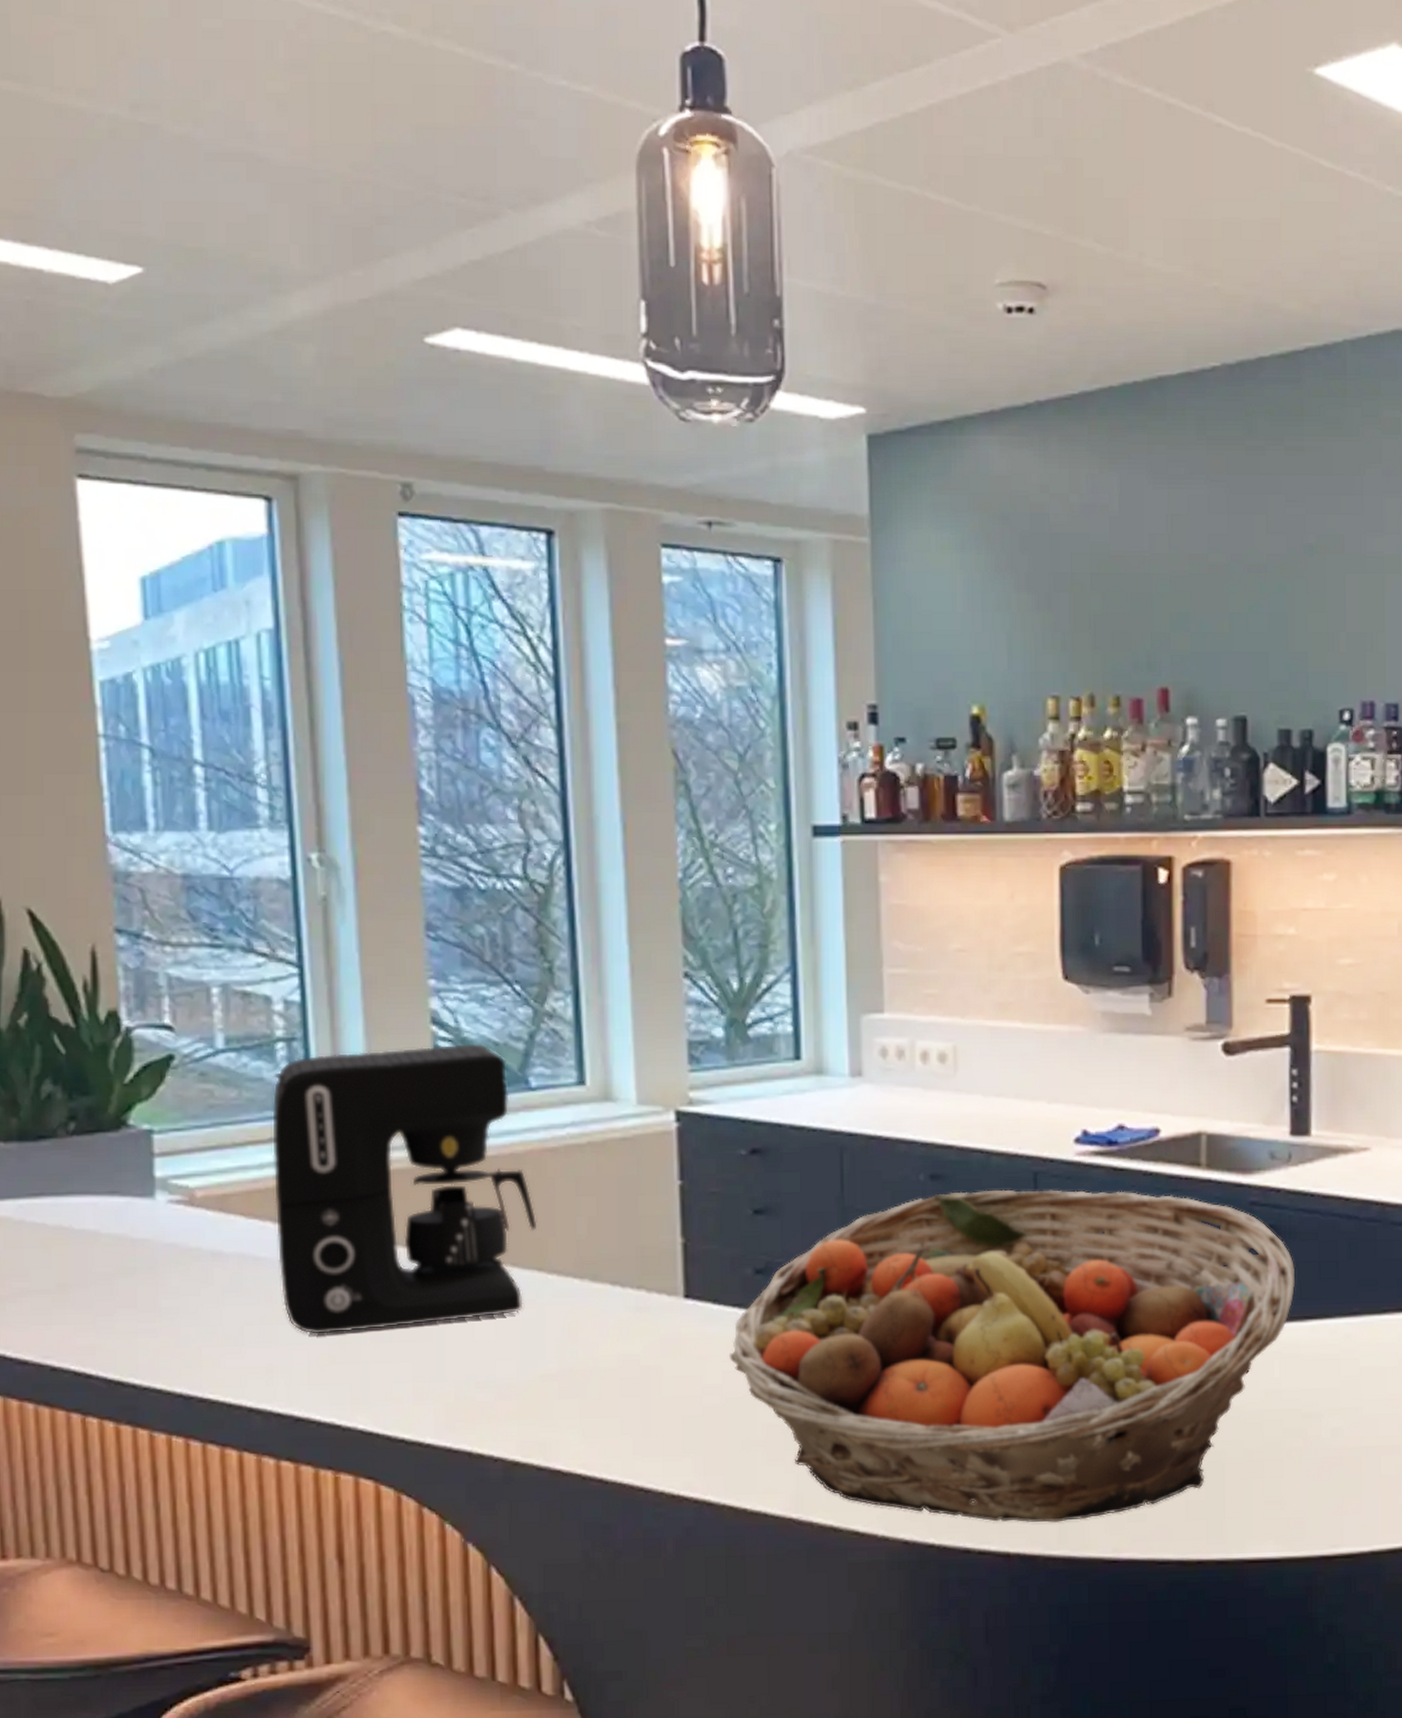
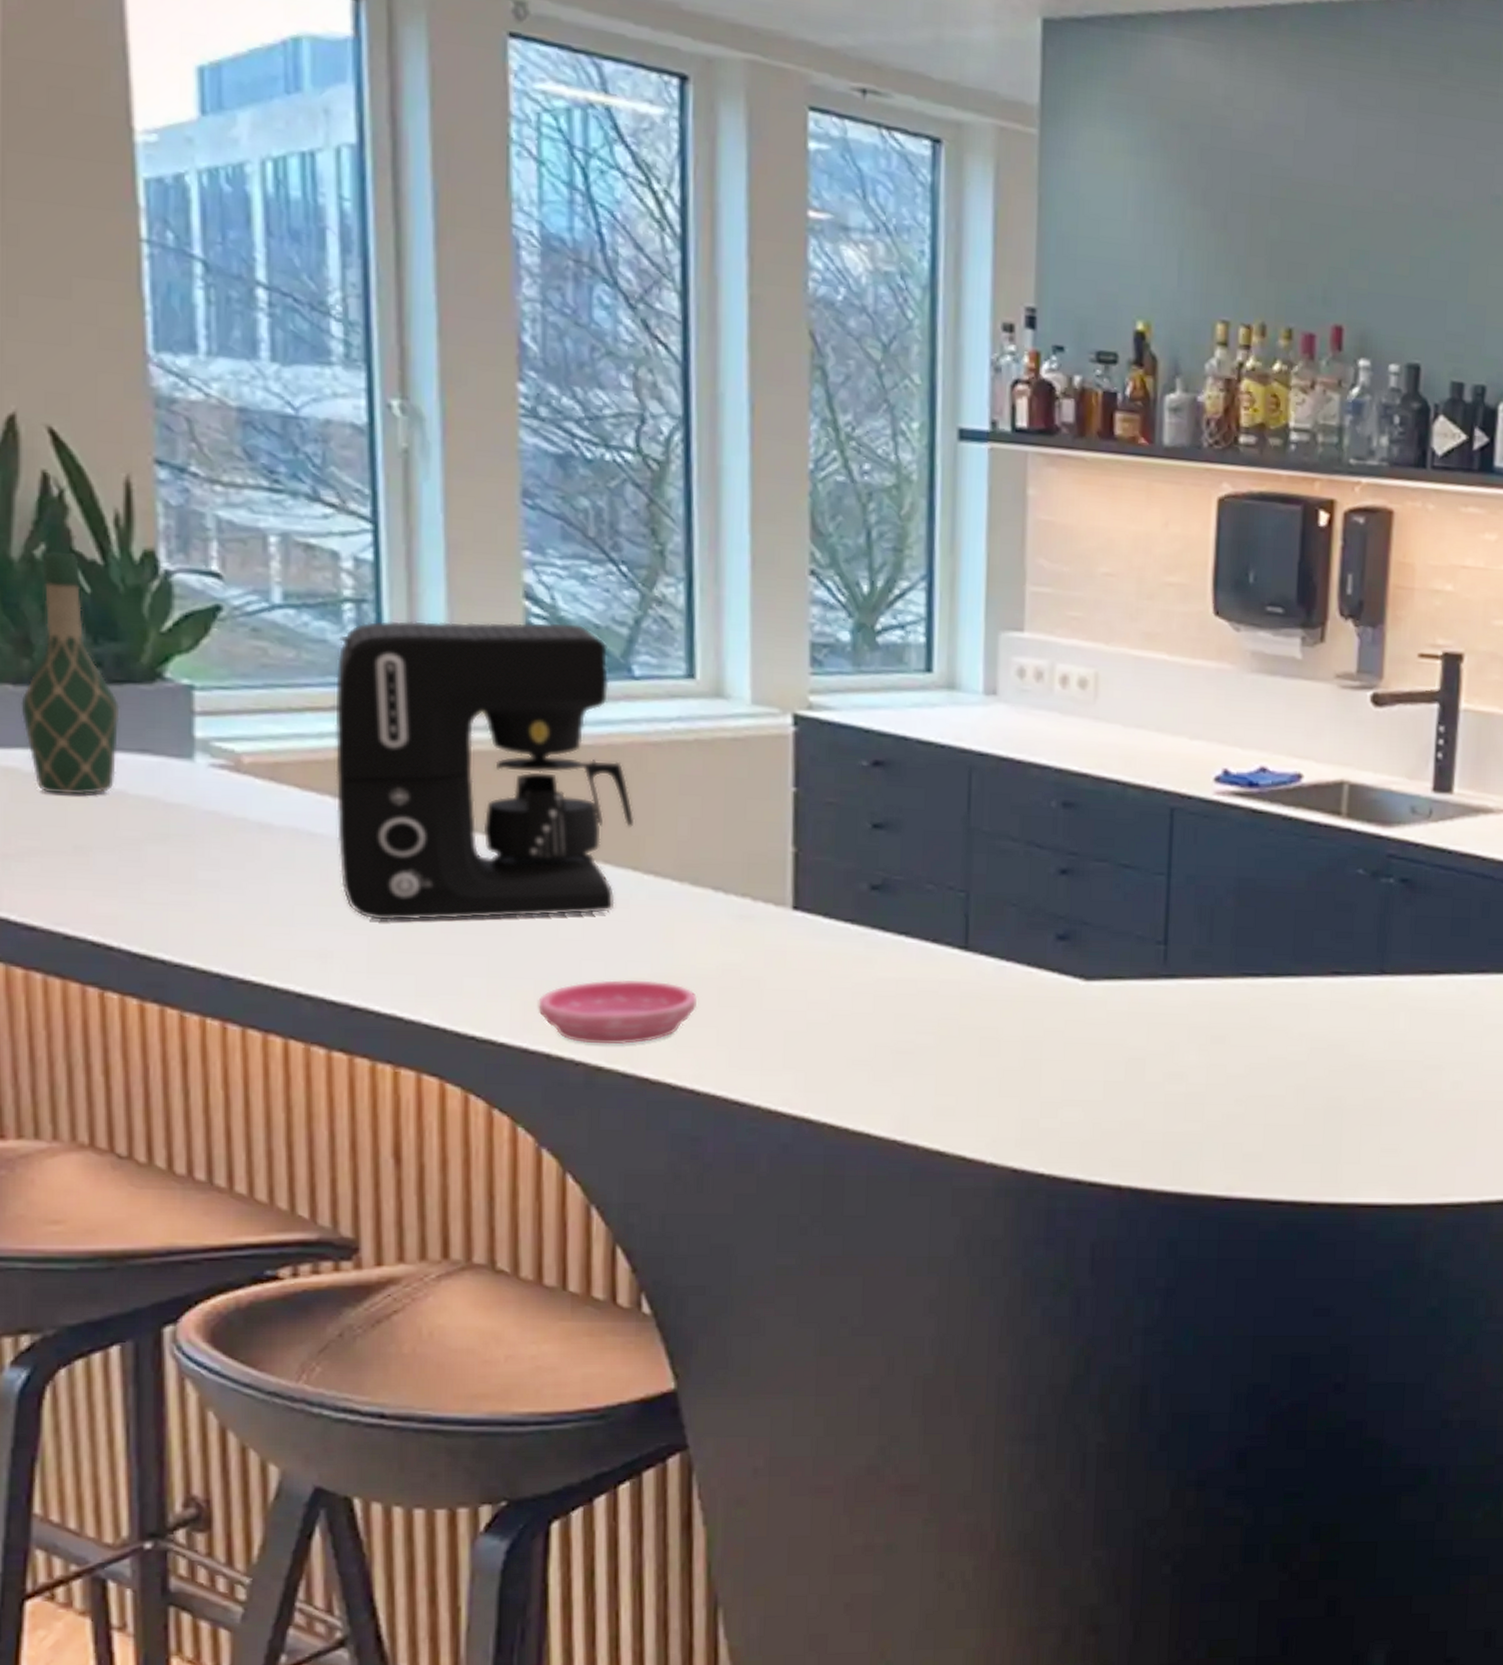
wine bottle: none [11,1020,92,1238] -> present [21,552,120,795]
saucer: none [459,1375,602,1440] -> present [538,980,698,1045]
fruit basket: present [728,1189,1296,1523] -> none [837,821,1427,1158]

